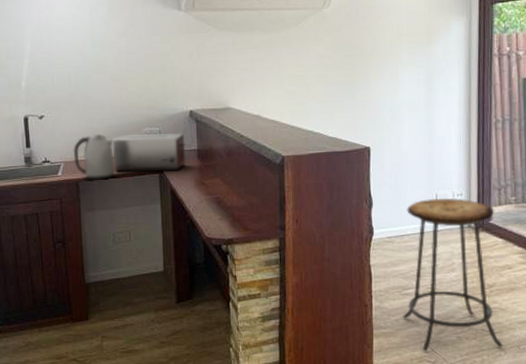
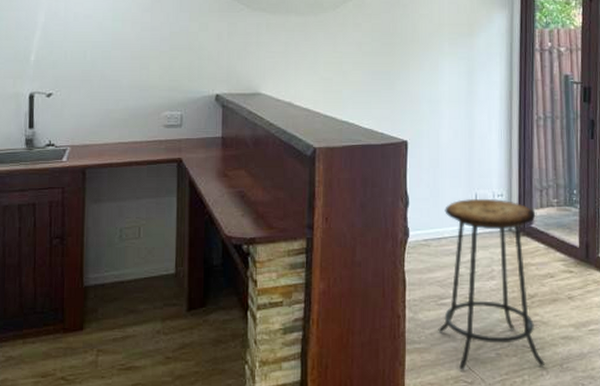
kettle: present [73,134,116,181] -> none [82,116,129,169]
toaster: present [112,132,186,173] -> none [126,117,209,160]

